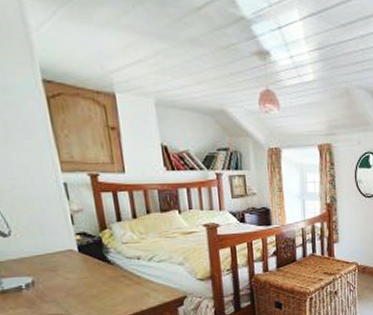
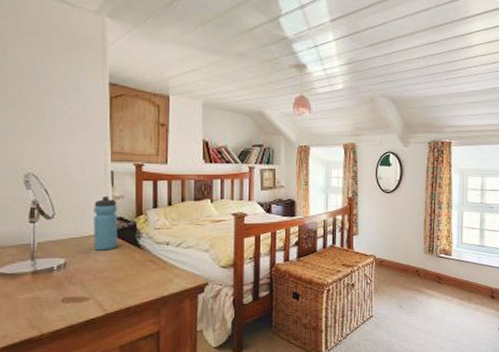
water bottle: none [51,211,85,268] -> present [93,197,118,251]

